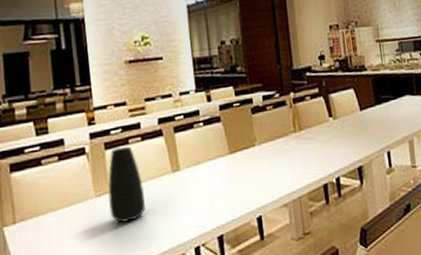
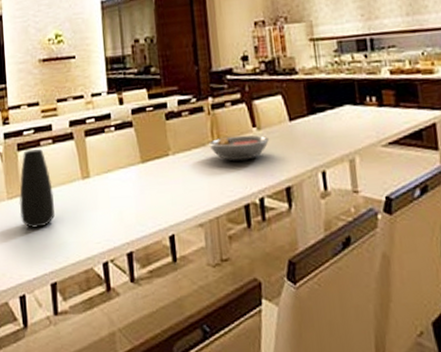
fruit bowl: none [291,124,343,148] -> present [209,135,269,161]

